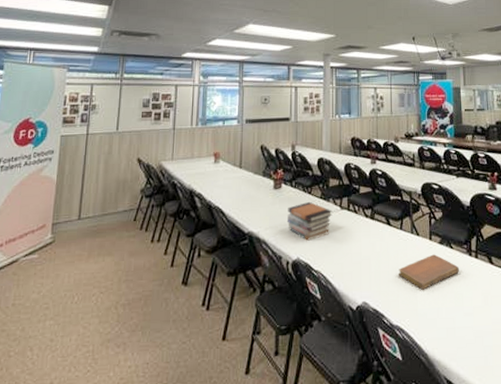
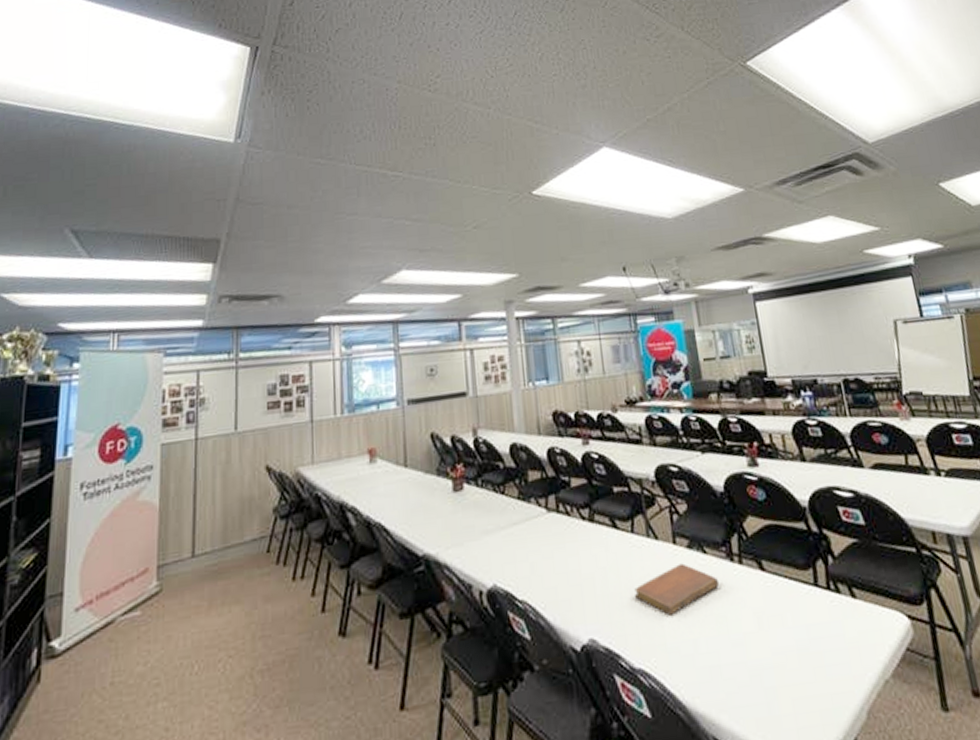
book stack: present [286,201,333,241] -> none [474,504,537,560]

